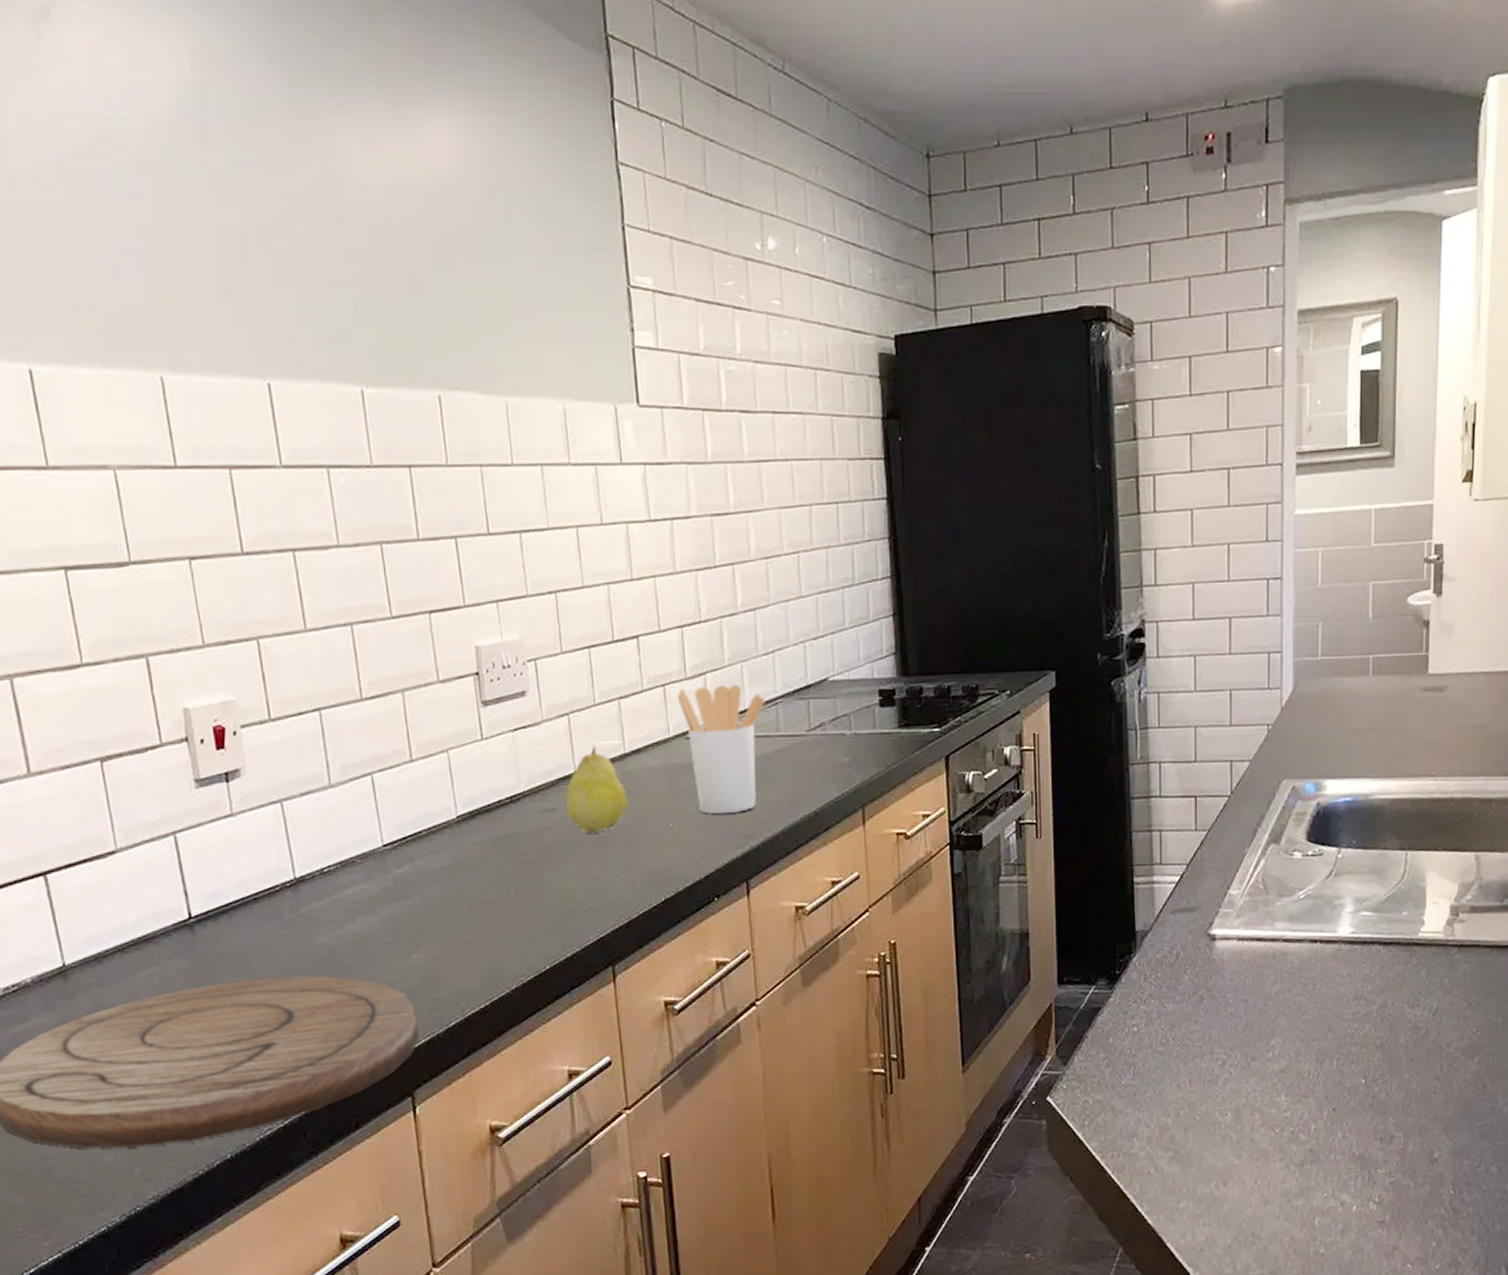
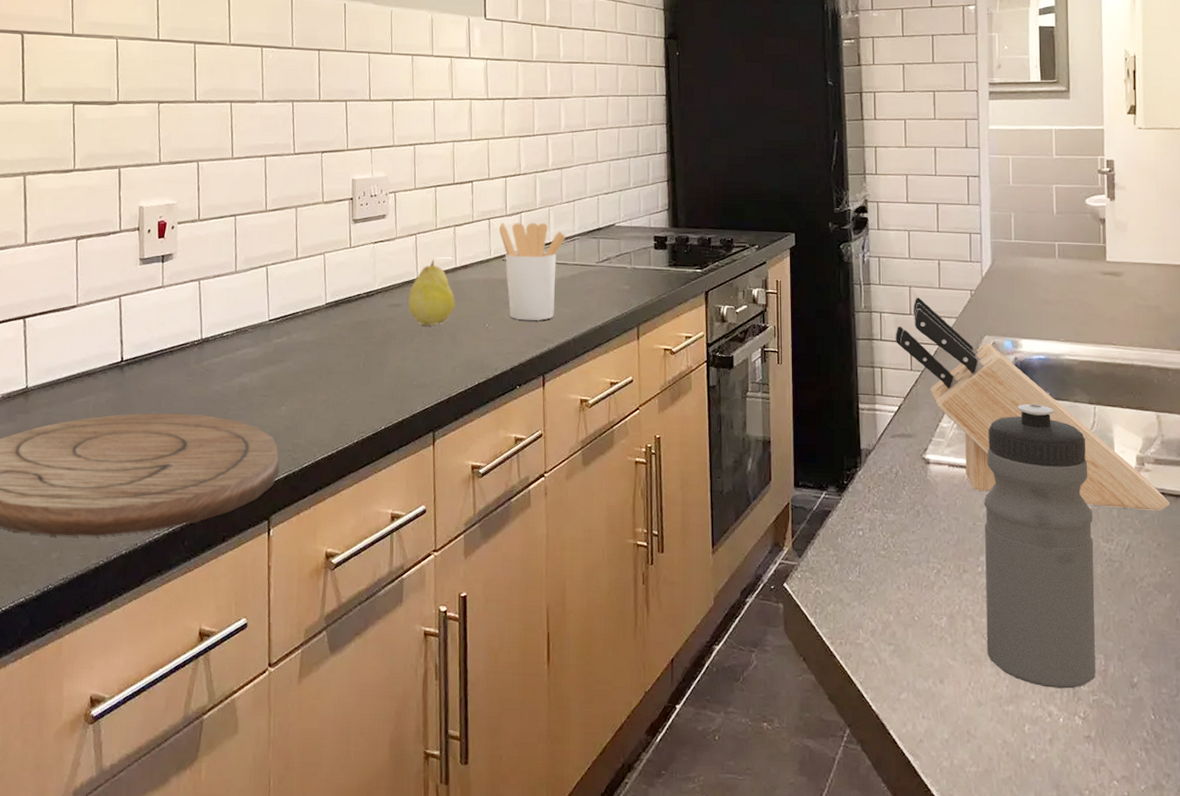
knife block: none [1176,739,1484,968] -> present [895,297,1169,511]
water bottle: none [1276,857,1399,1176] -> present [983,404,1096,689]

